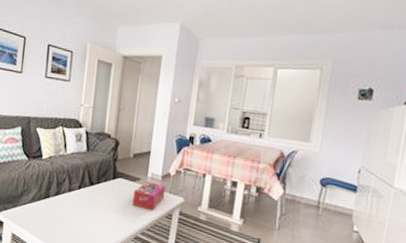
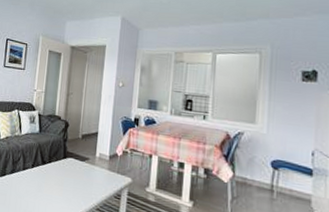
tissue box: present [132,181,166,210] -> none [82,161,114,190]

